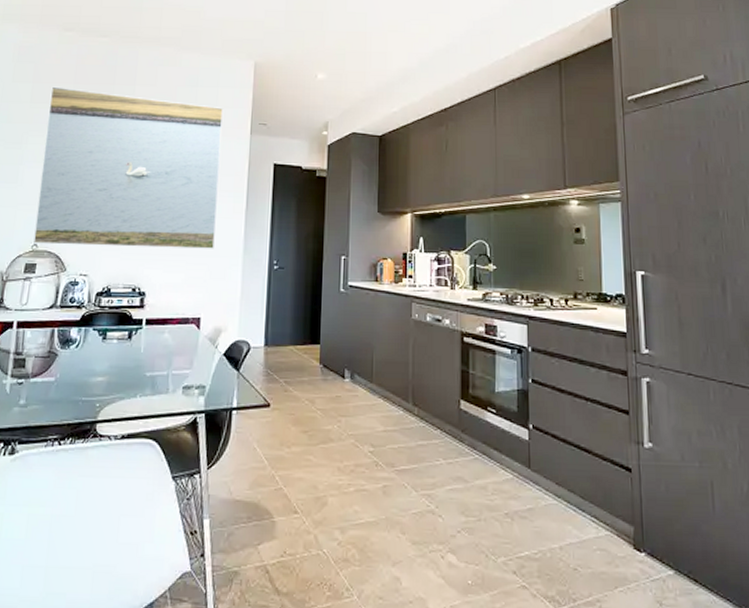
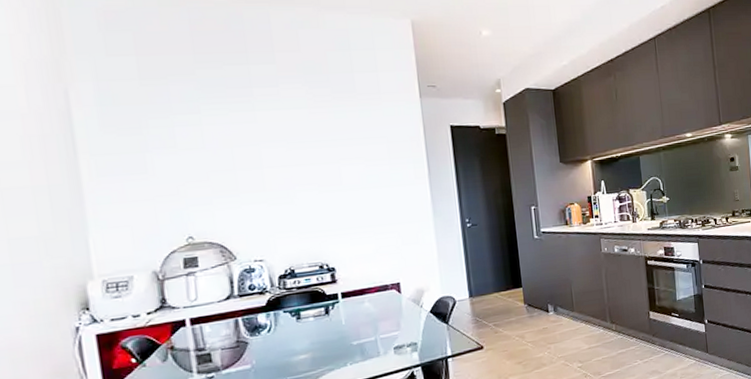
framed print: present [33,86,223,249] -> none [163,58,401,237]

